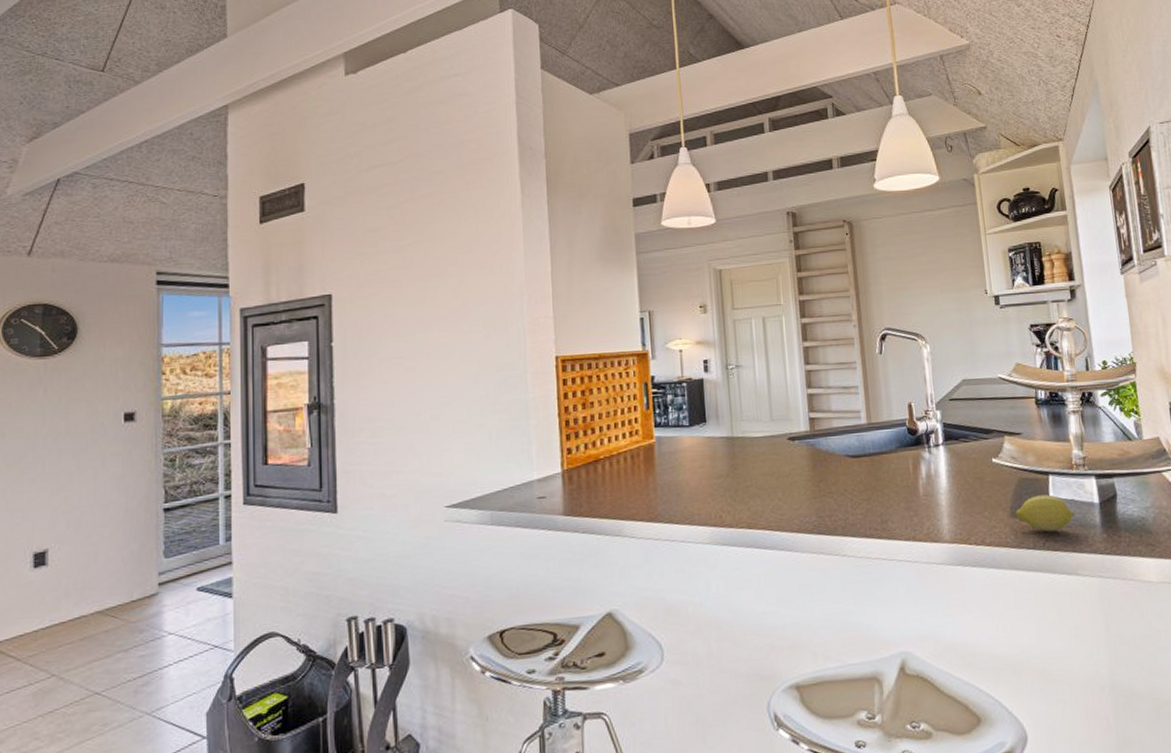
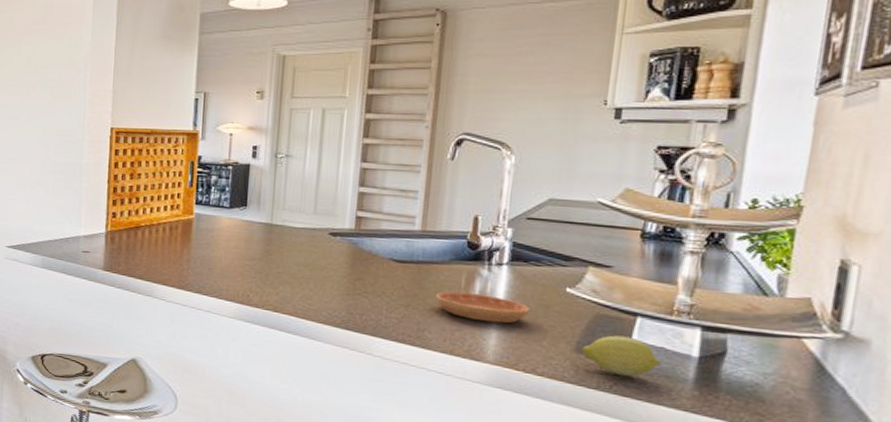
saucer: none [891,476,969,503] -> present [436,291,530,324]

